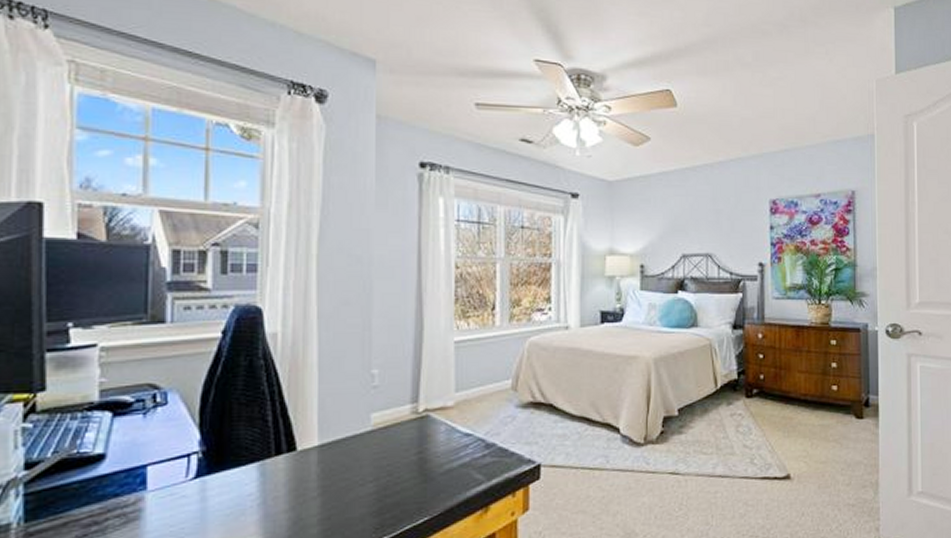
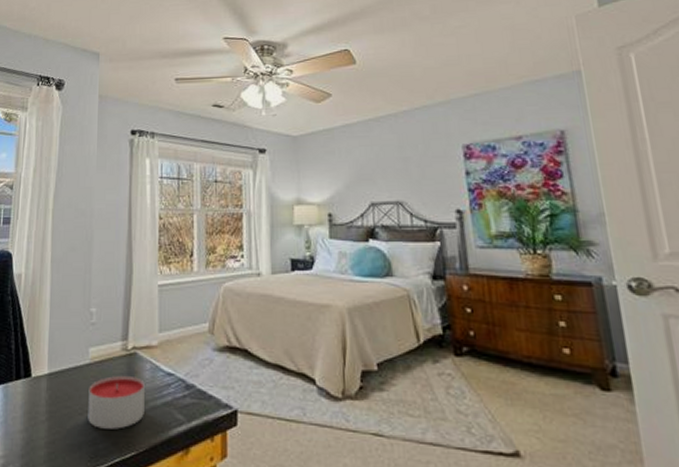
candle: none [371,439,439,498] -> present [88,375,145,429]

